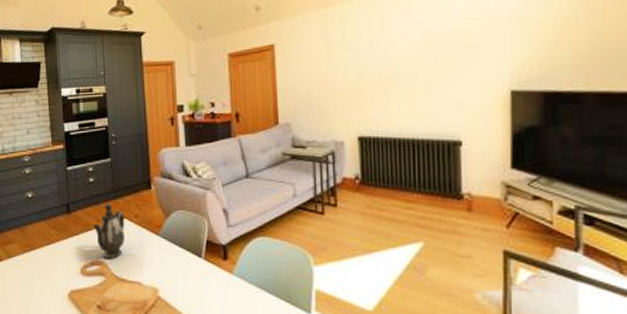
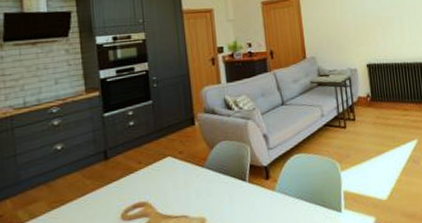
teapot: present [93,202,125,259] -> none [134,143,169,199]

